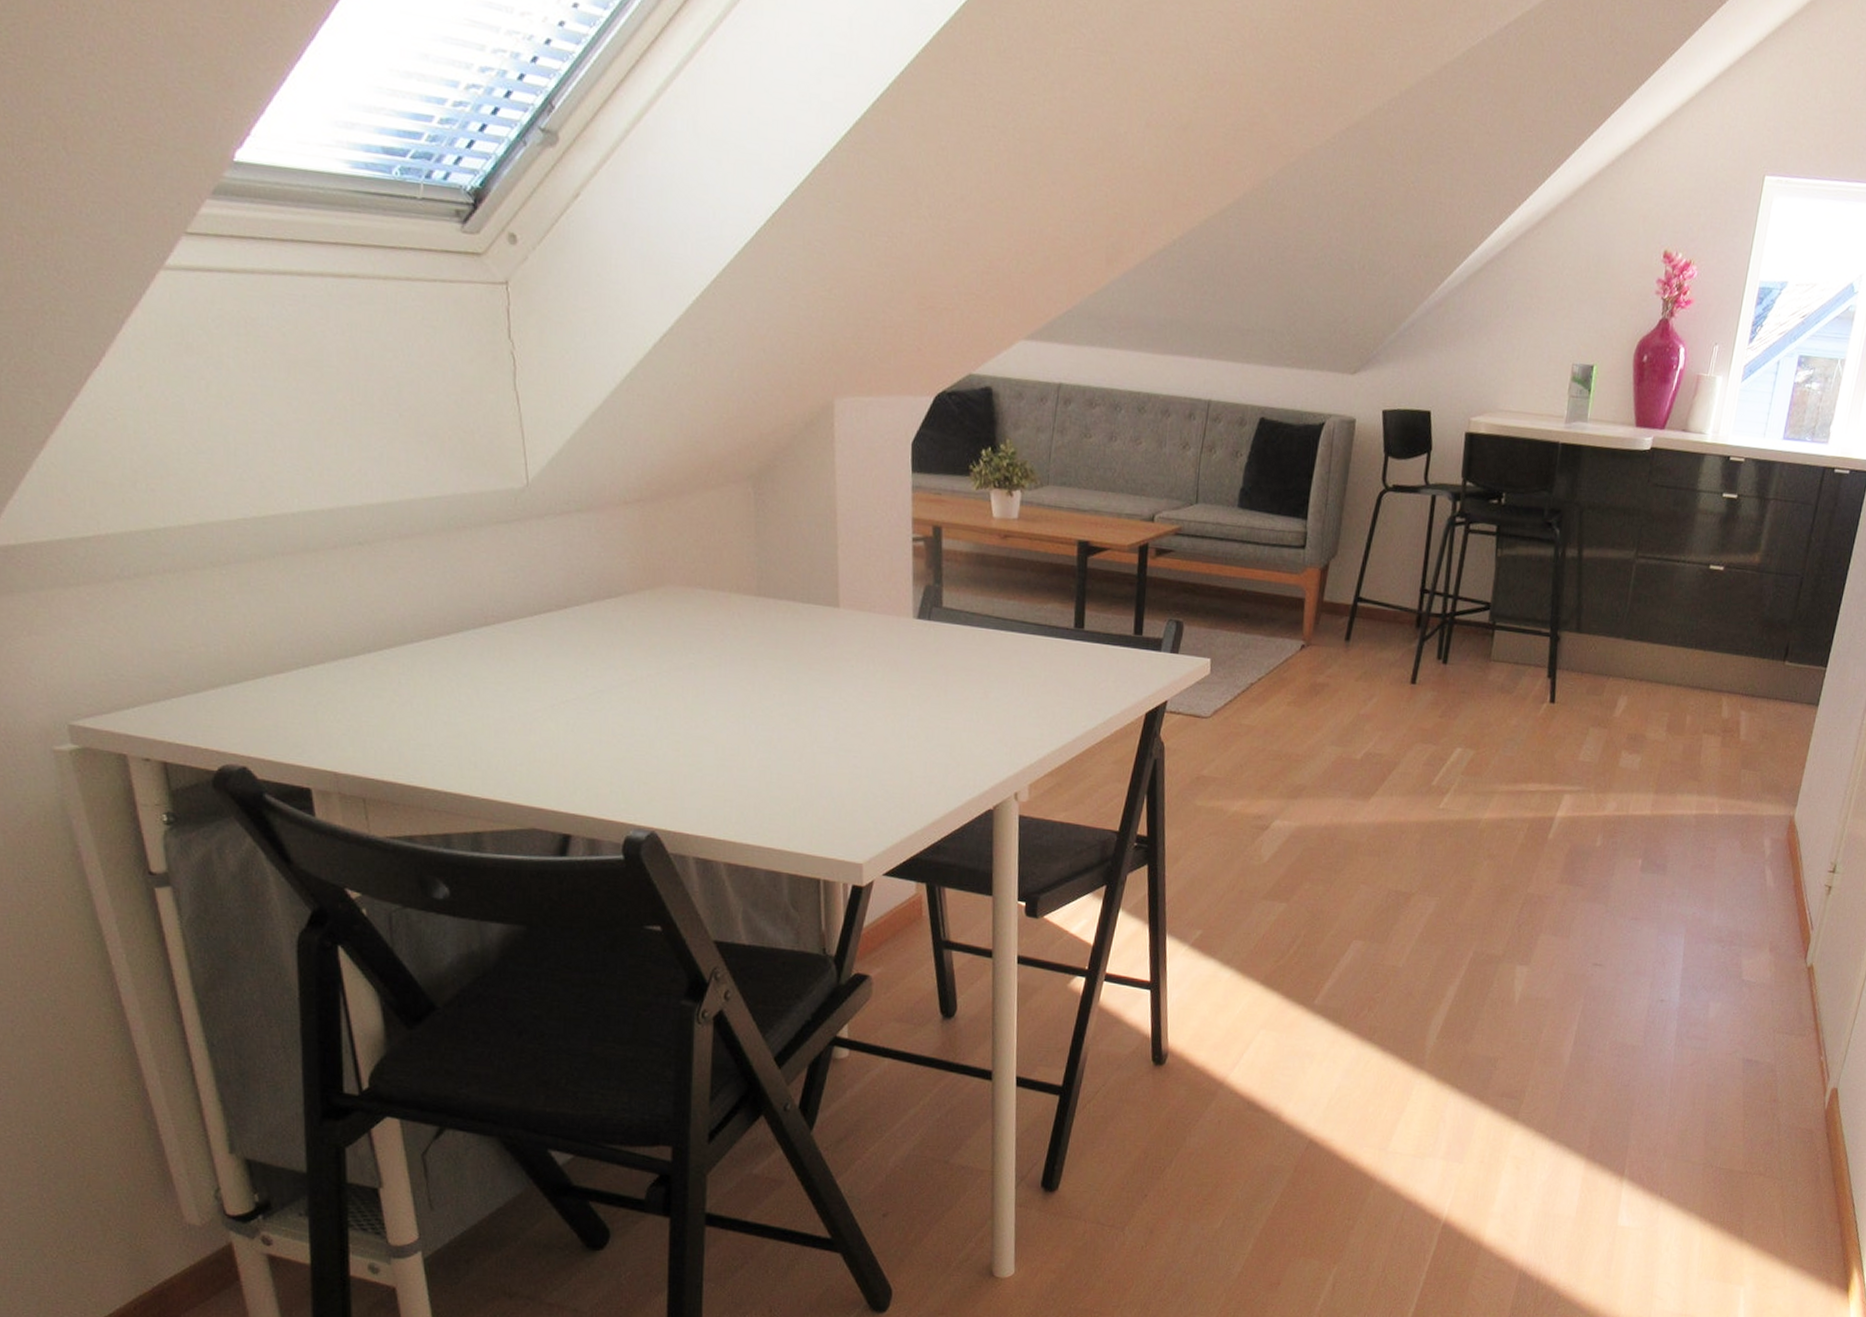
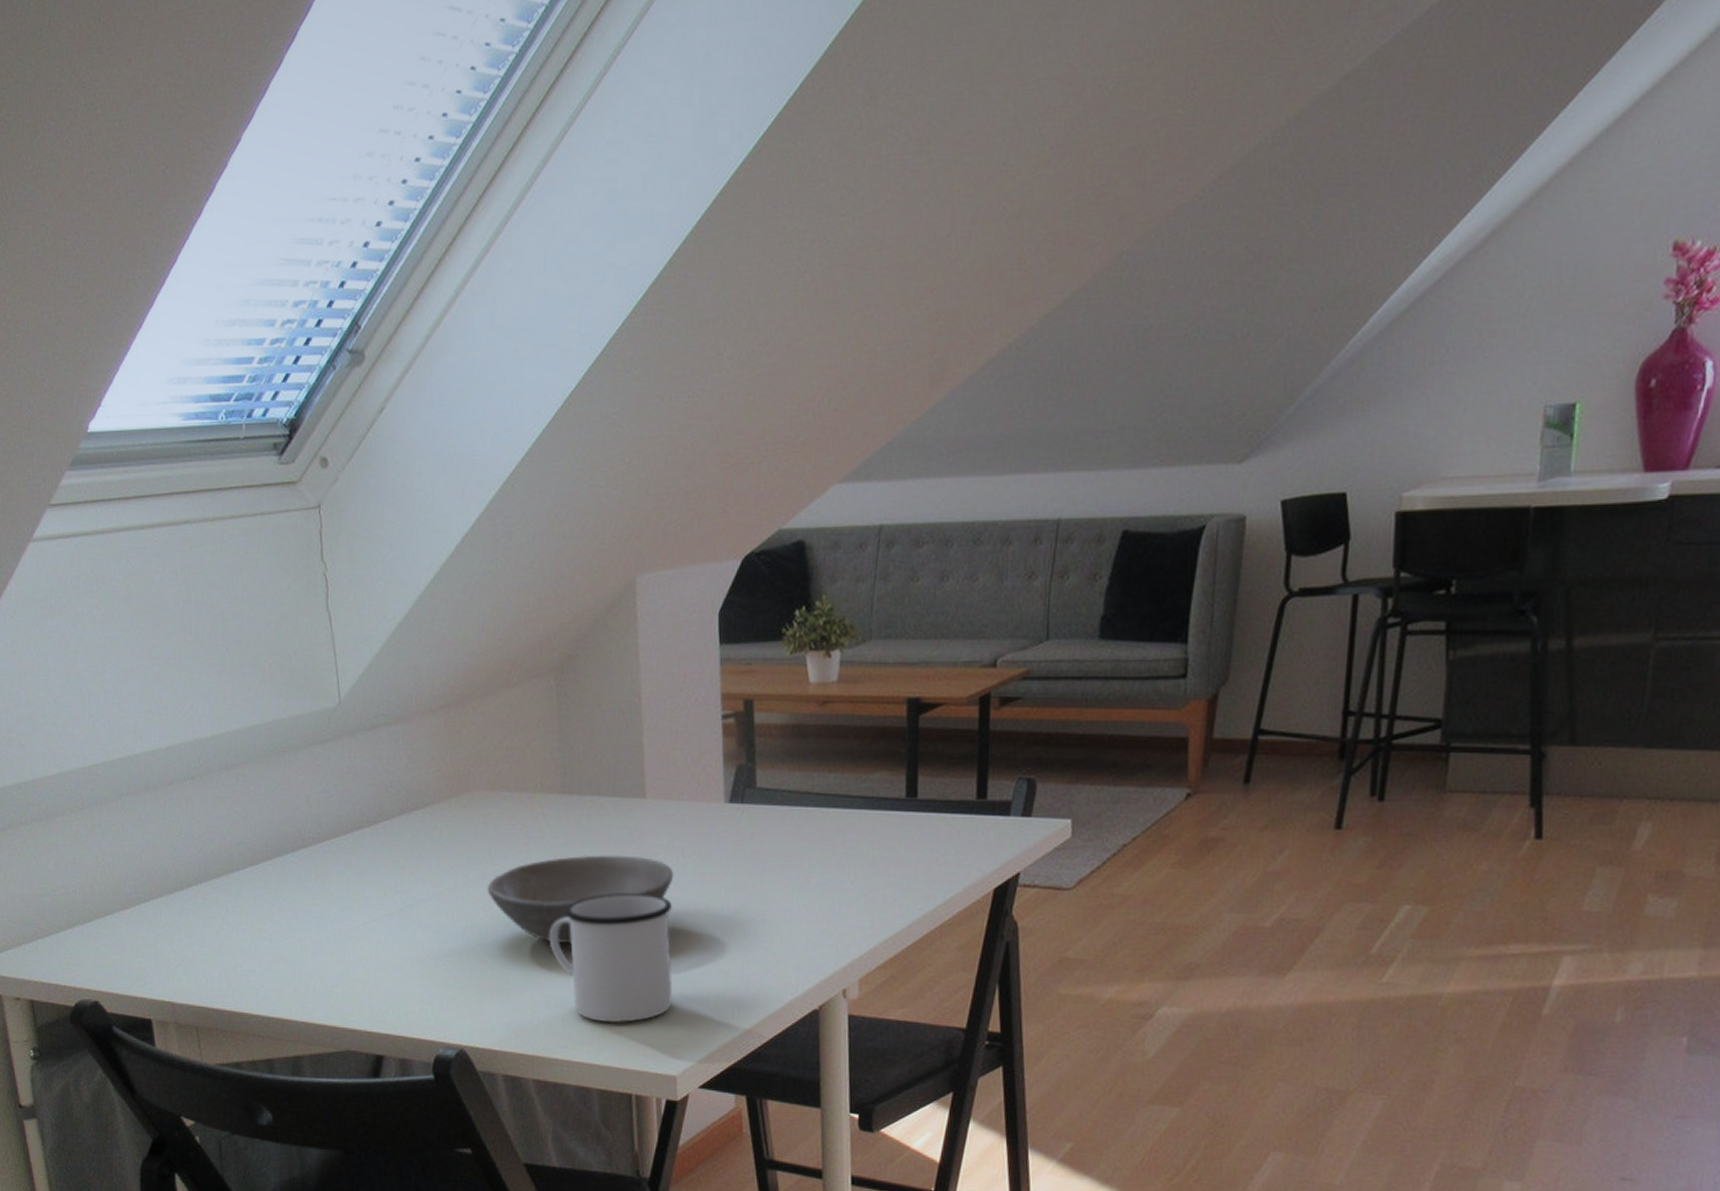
soup bowl: none [681,656,865,737] -> present [487,855,674,943]
mug: none [742,693,862,814] -> present [549,892,673,1023]

